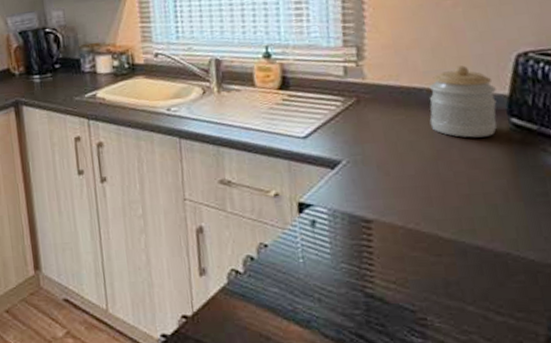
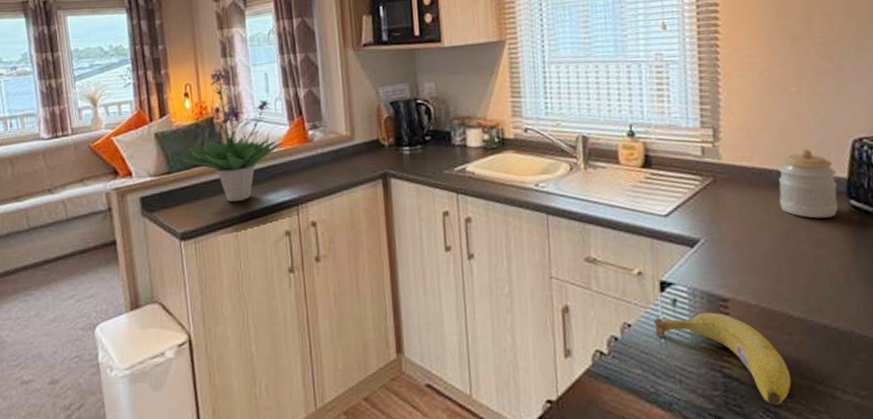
fruit: none [291,233,439,325] -> present [653,312,791,405]

